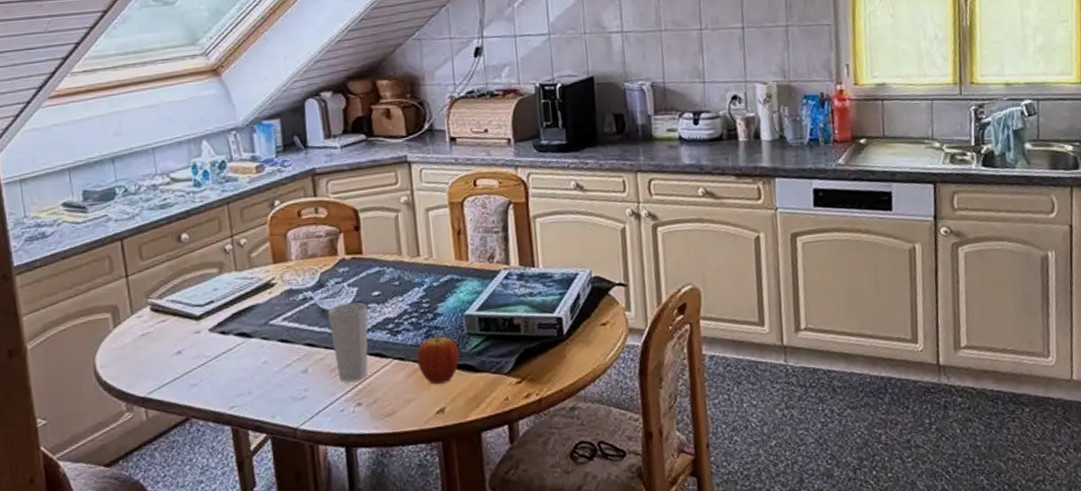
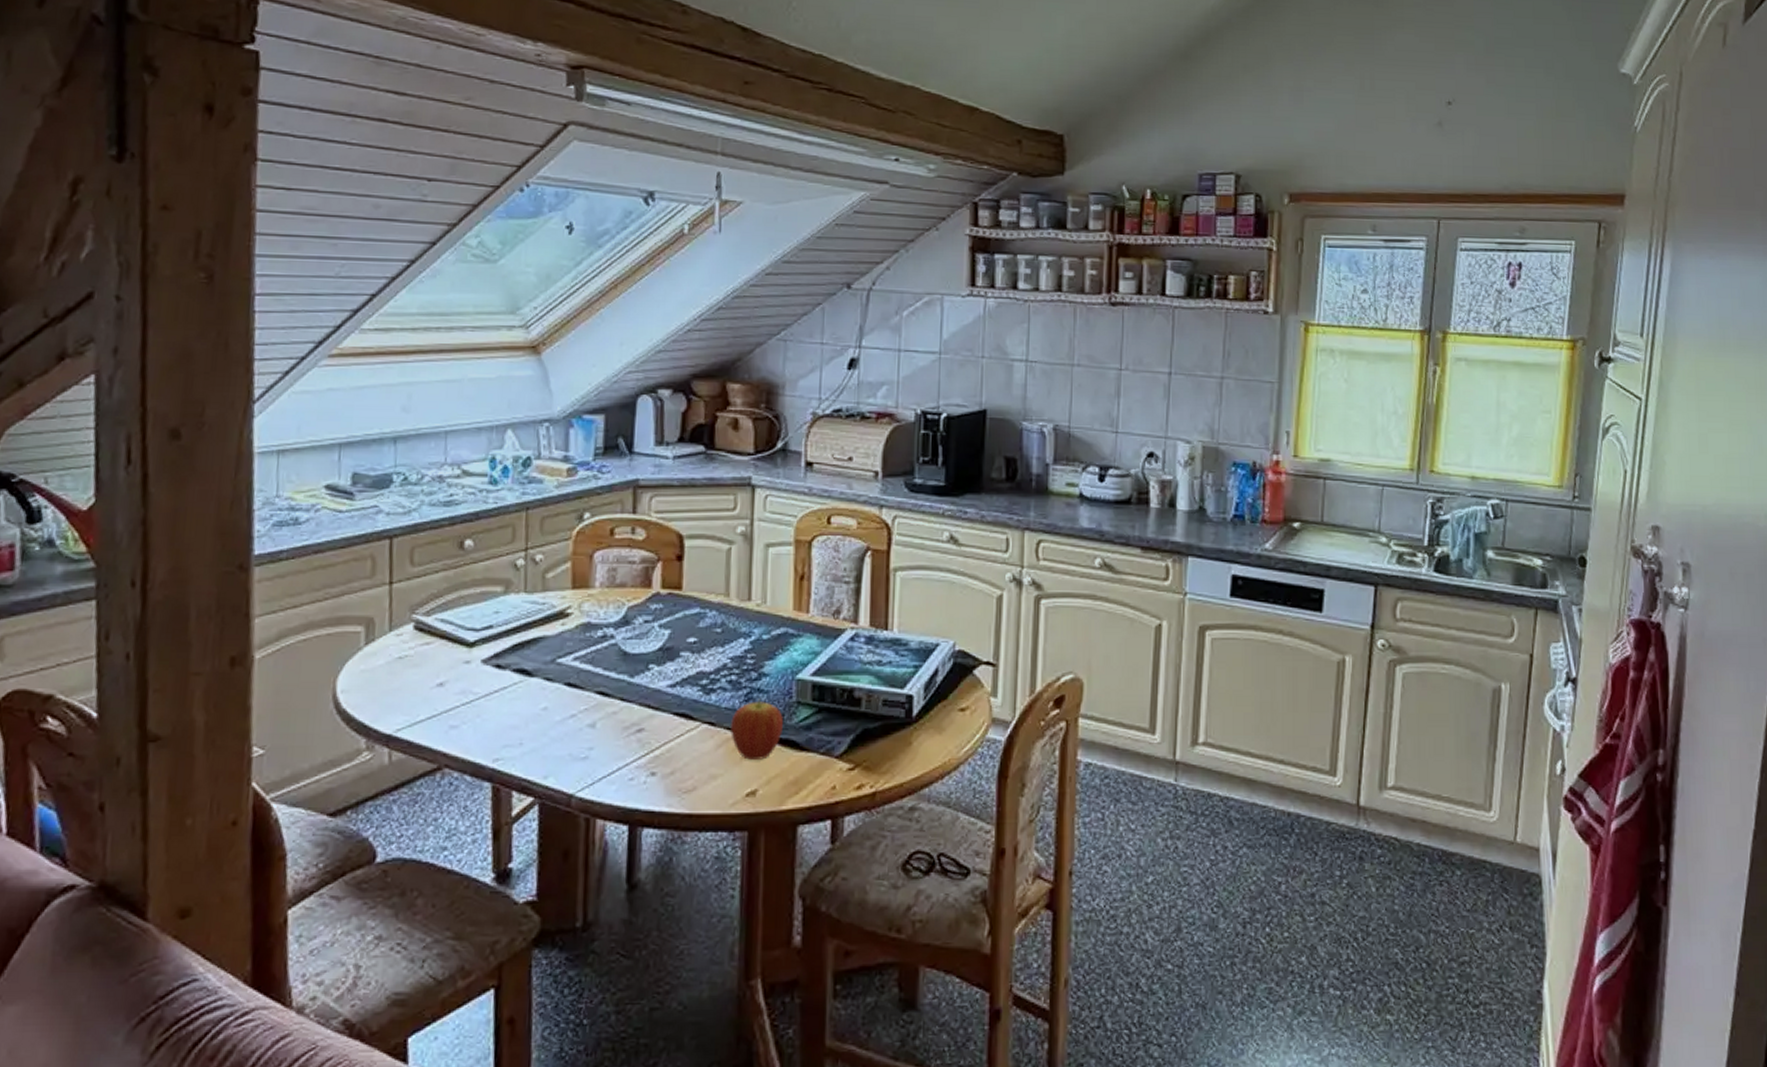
cup: present [327,302,368,382] -> none [629,647,680,745]

